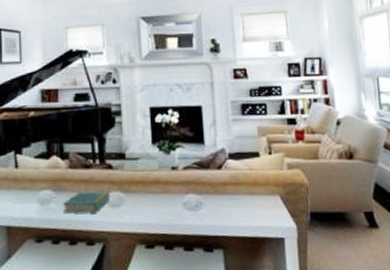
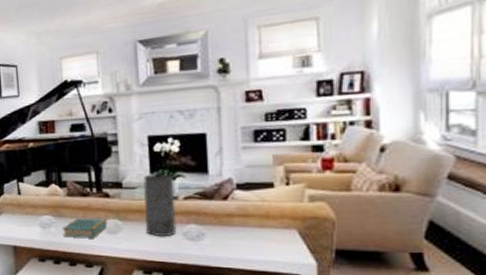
vase: none [145,144,177,208] -> present [143,173,177,236]

